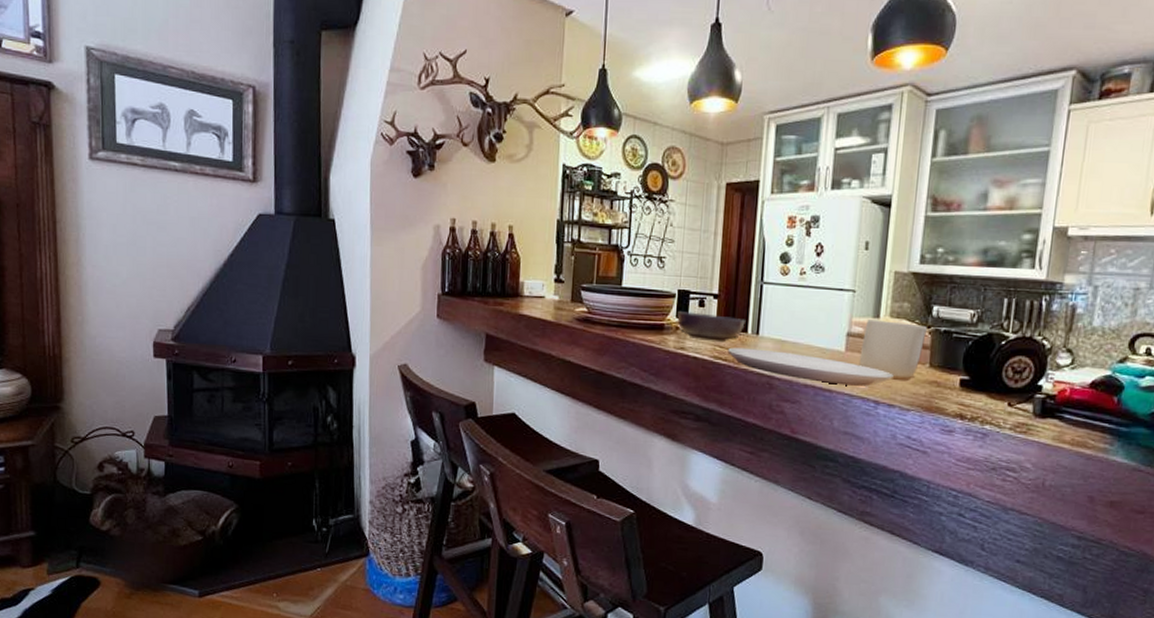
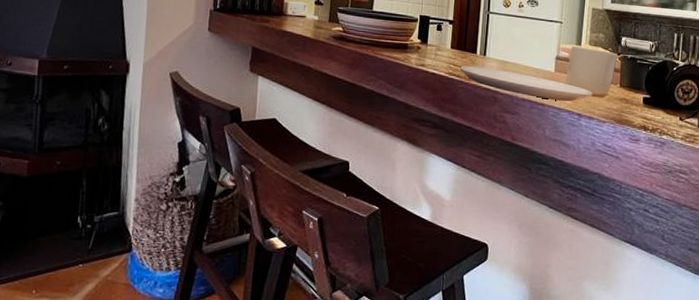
bowl: present [677,311,745,343] -> none [419,34,475,62]

